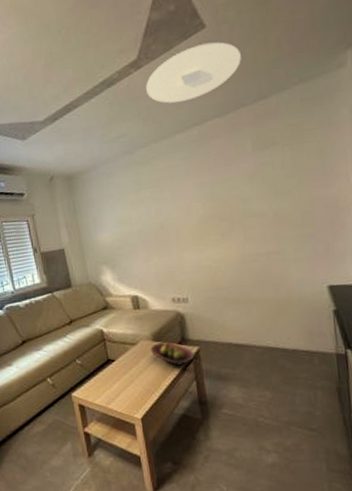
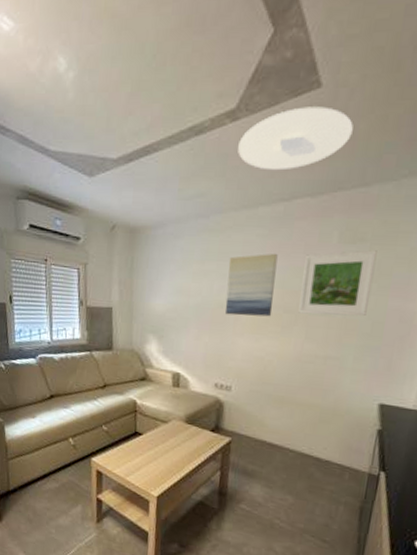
fruit bowl: present [151,341,195,366] -> none [181,425,225,454]
wall art: none [159,172,210,234] -> present [225,254,278,317]
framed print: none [227,150,294,219] -> present [298,250,377,316]

